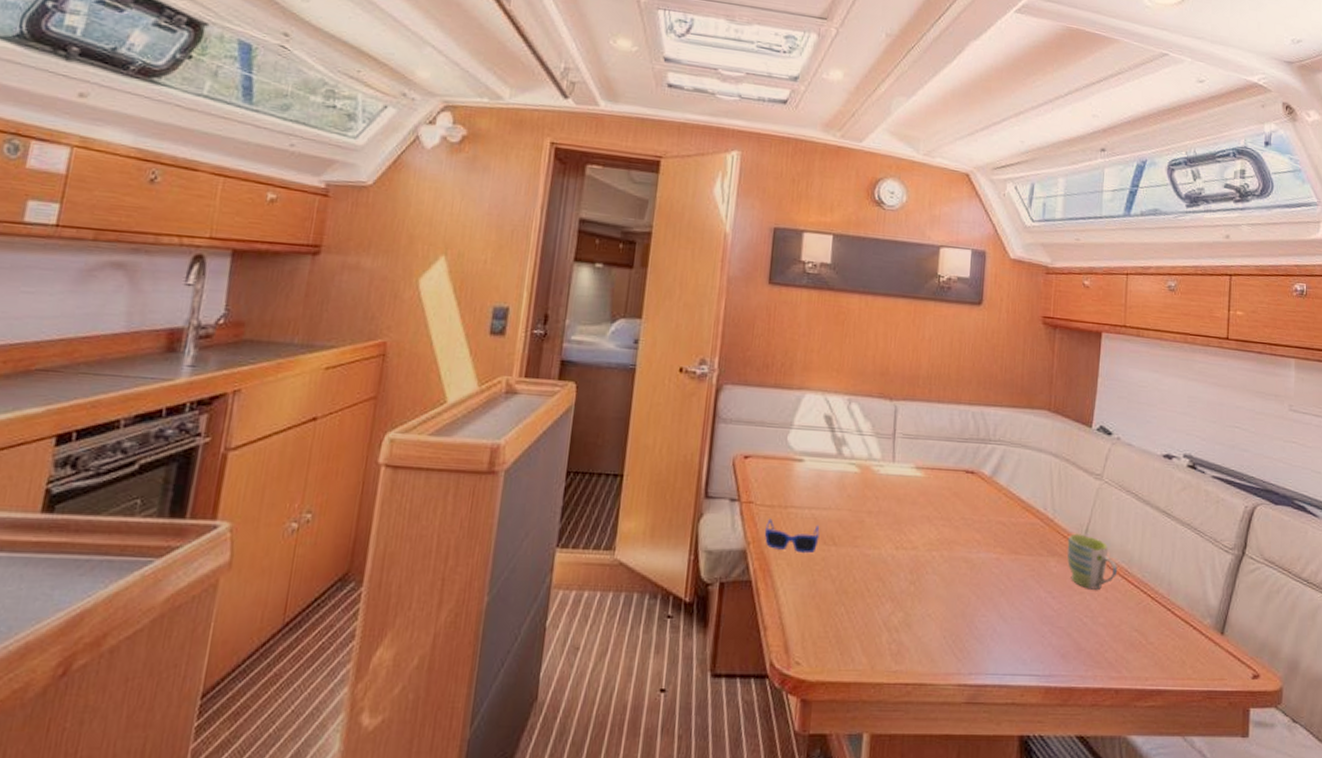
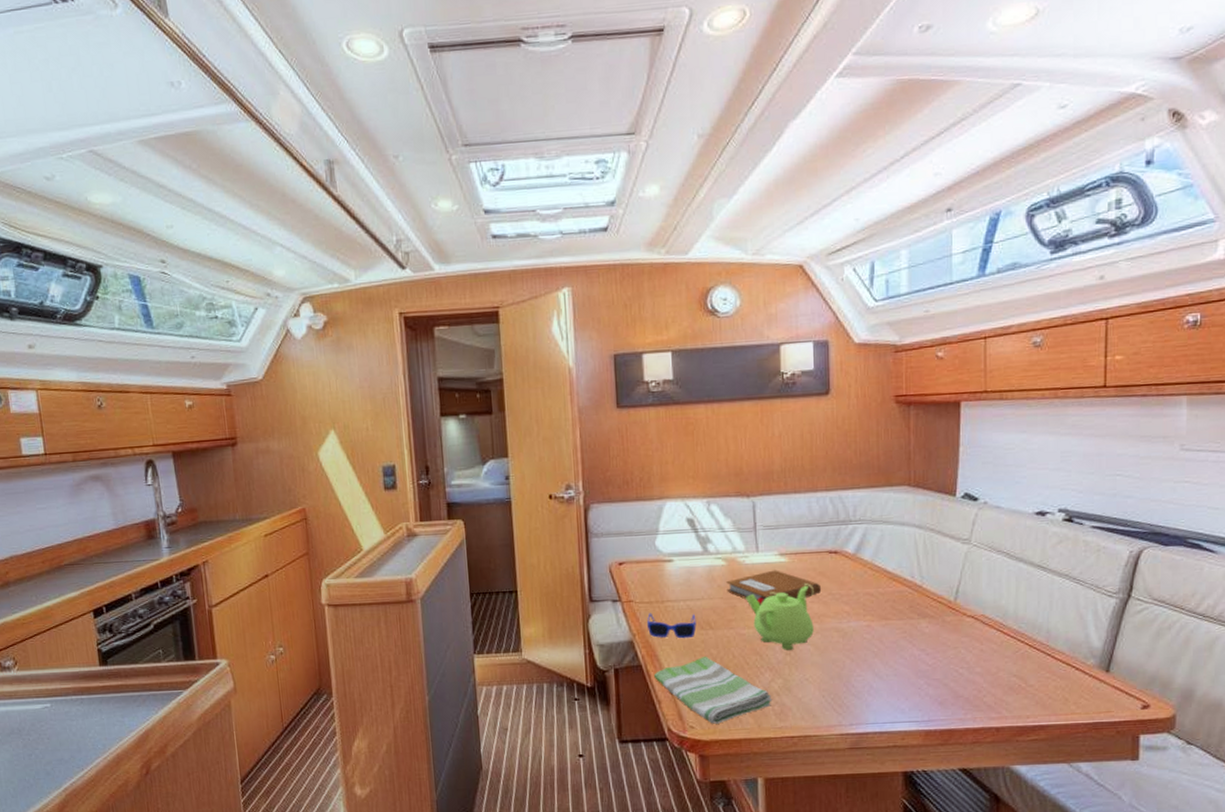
dish towel: none [763,576,890,661] -> present [653,655,772,724]
notebook: none [856,484,955,522] -> present [726,570,822,604]
teapot: none [875,505,943,579] -> present [746,585,814,650]
mug: present [1067,533,1118,590] -> none [937,595,992,644]

